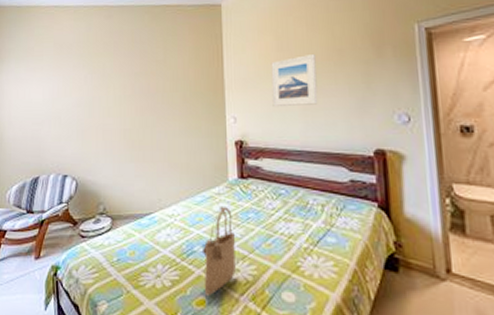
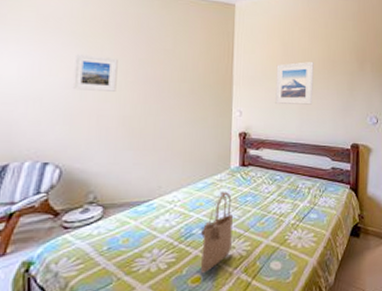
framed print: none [82,74,117,108] -> present [72,54,118,92]

